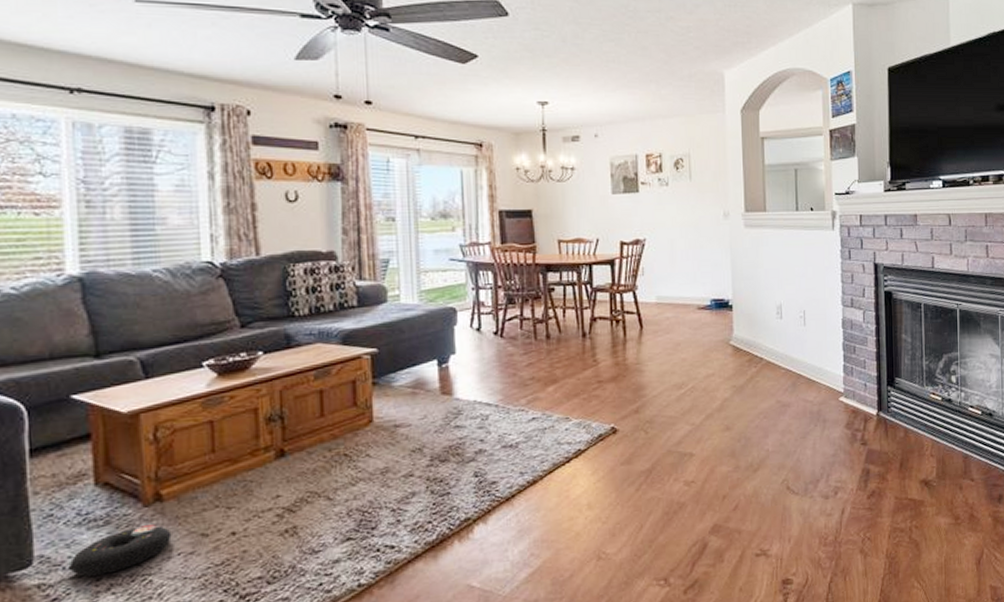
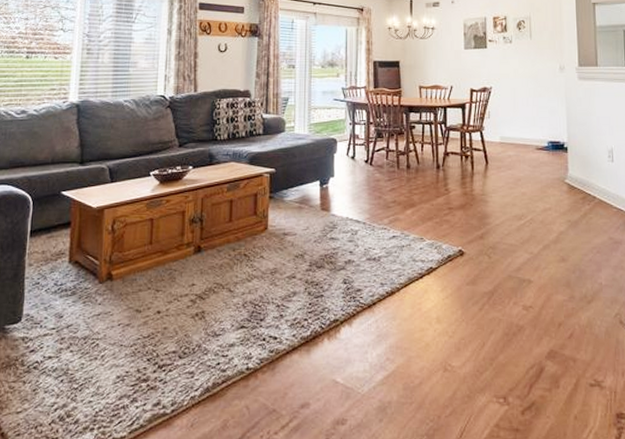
decorative ball: present [68,524,172,577] -> none [44,298,116,335]

